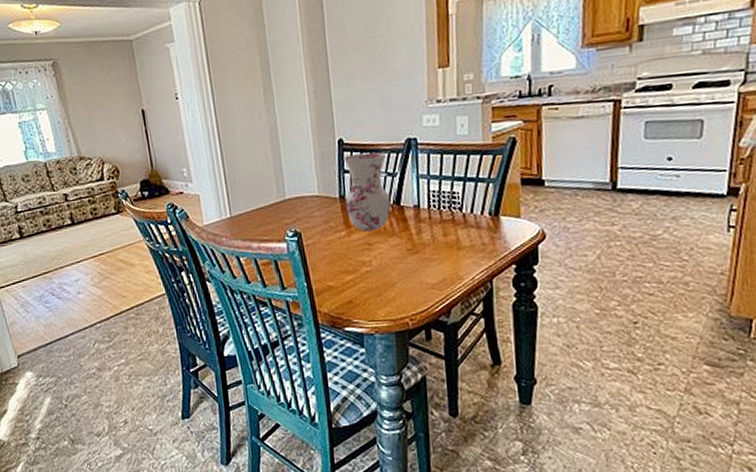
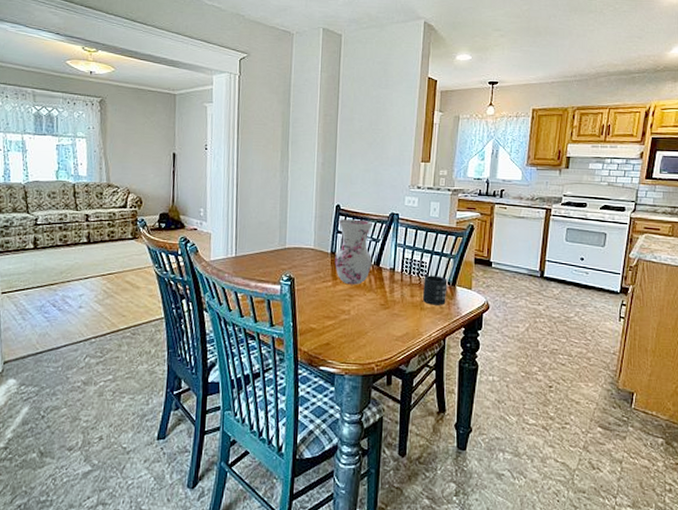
mug: none [457,206,489,243] -> present [422,275,448,305]

